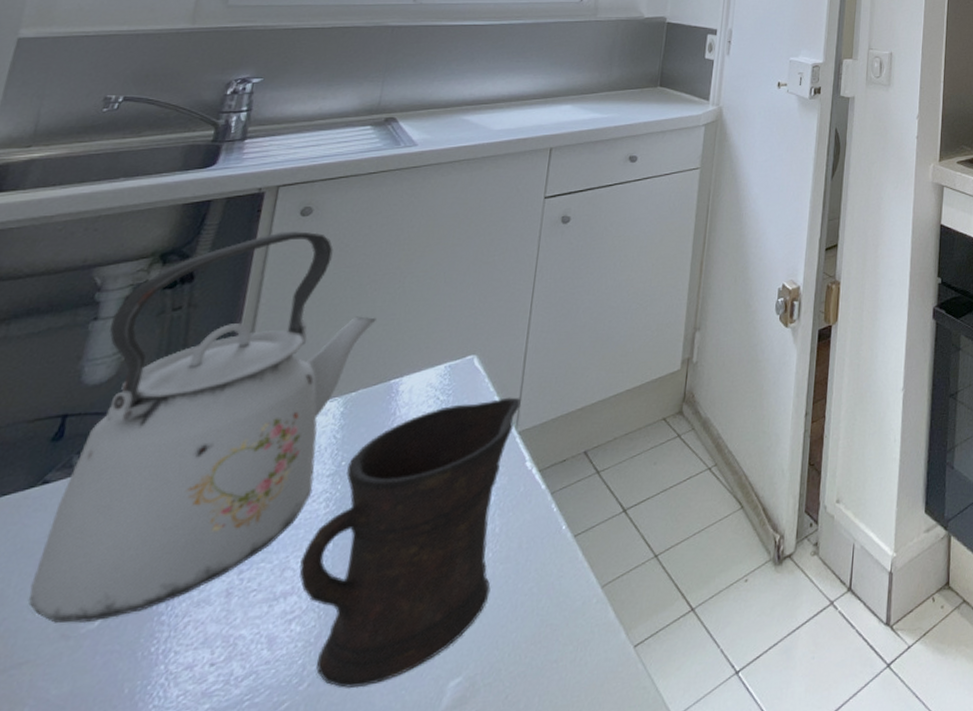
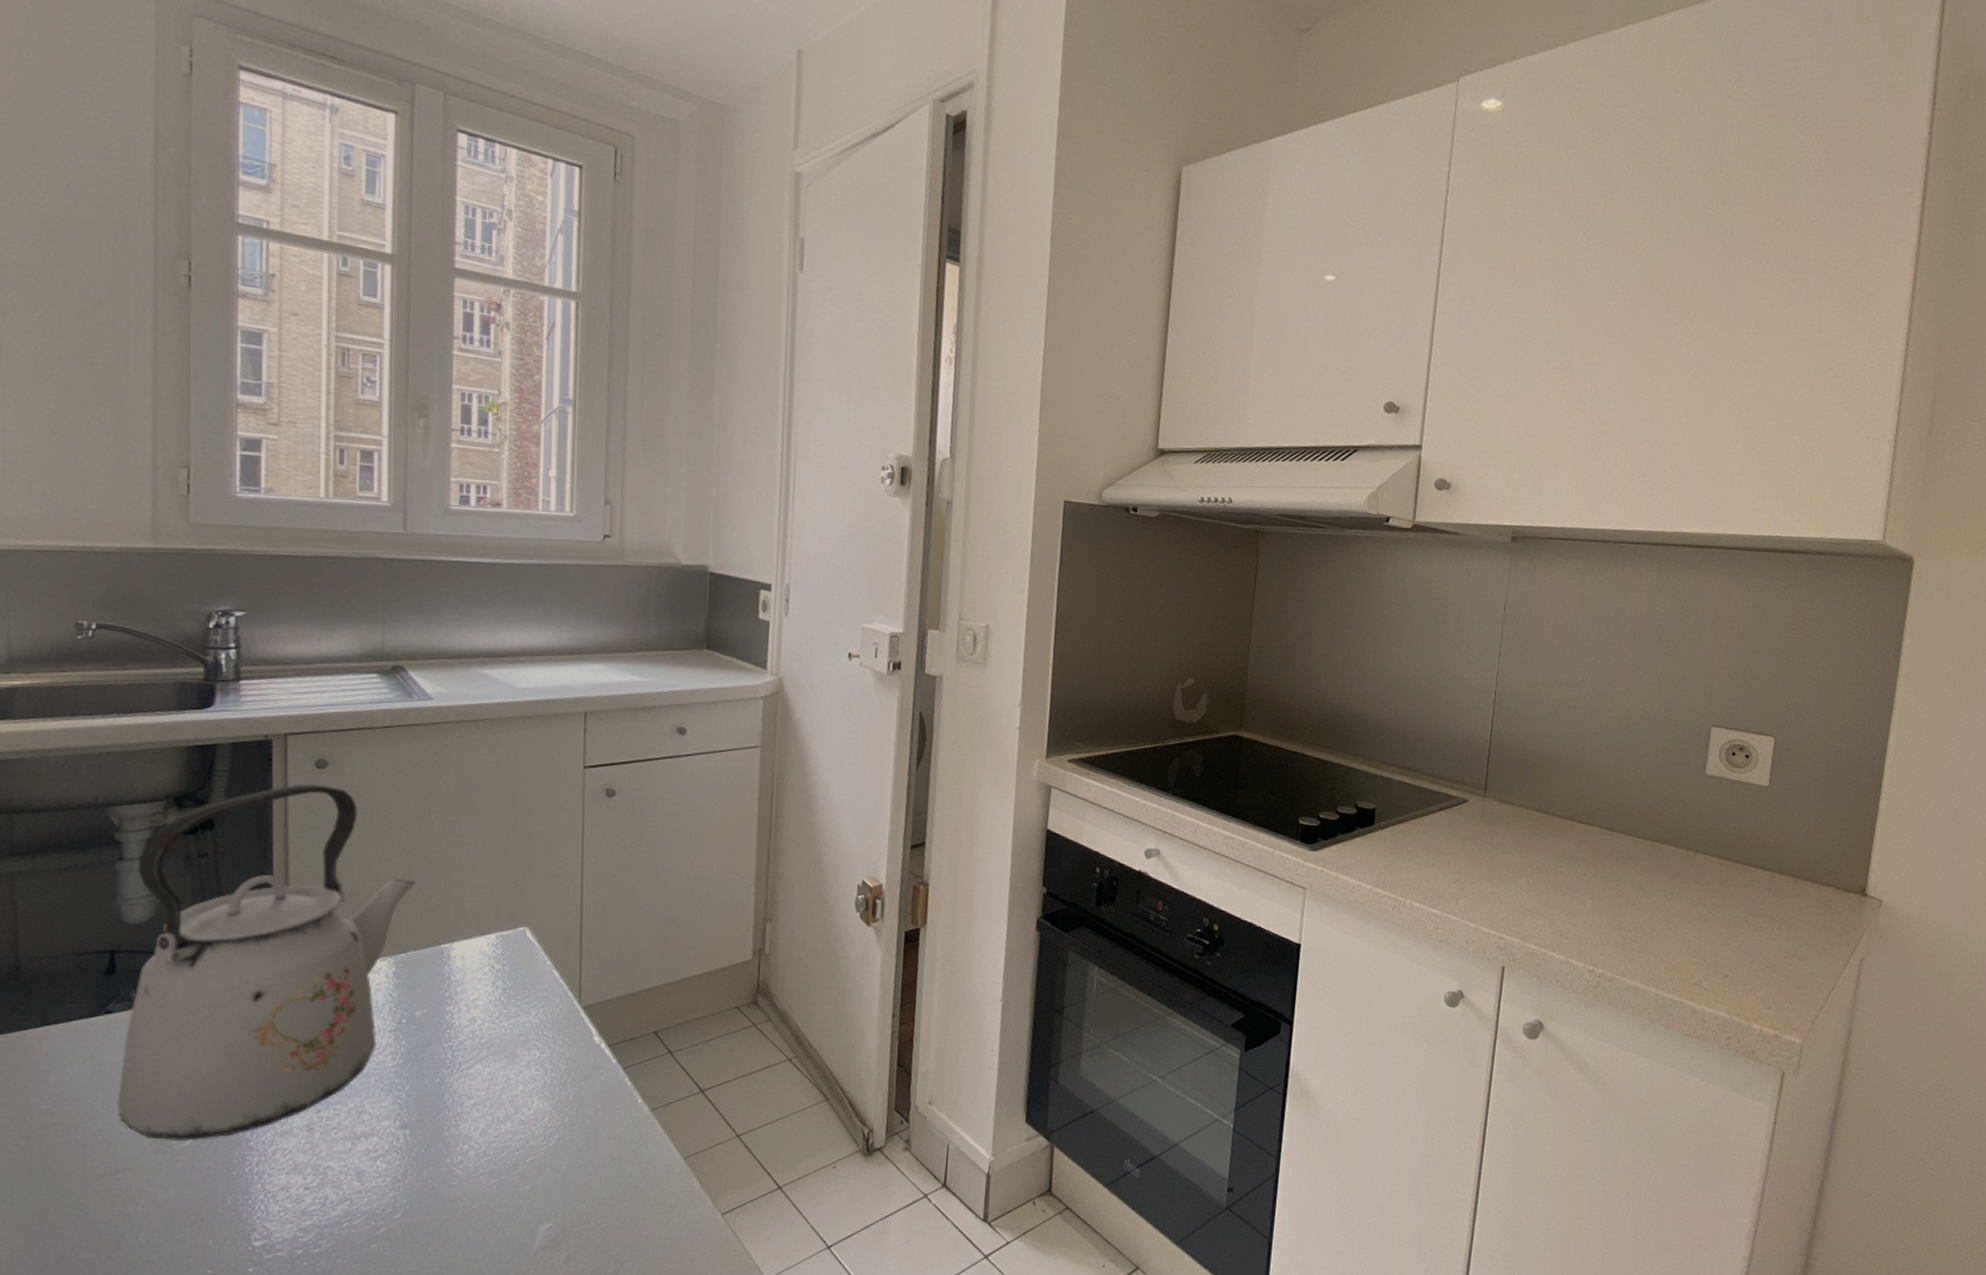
mug: present [299,397,521,689] -> none [376,972,581,1223]

